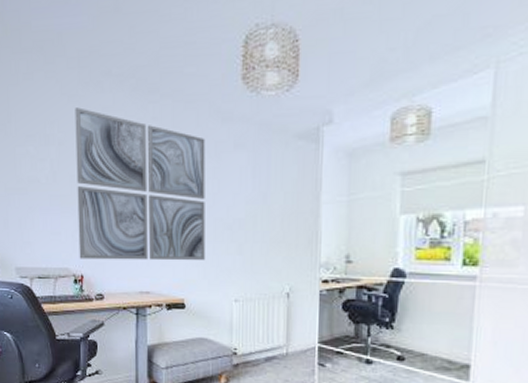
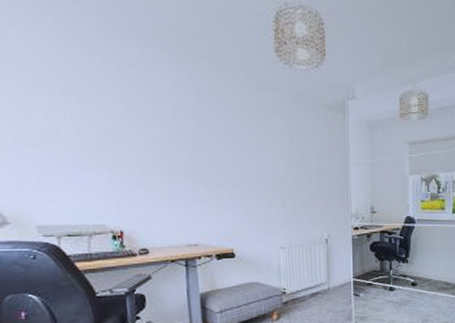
wall art: present [75,107,205,261] -> none [96,59,251,216]

